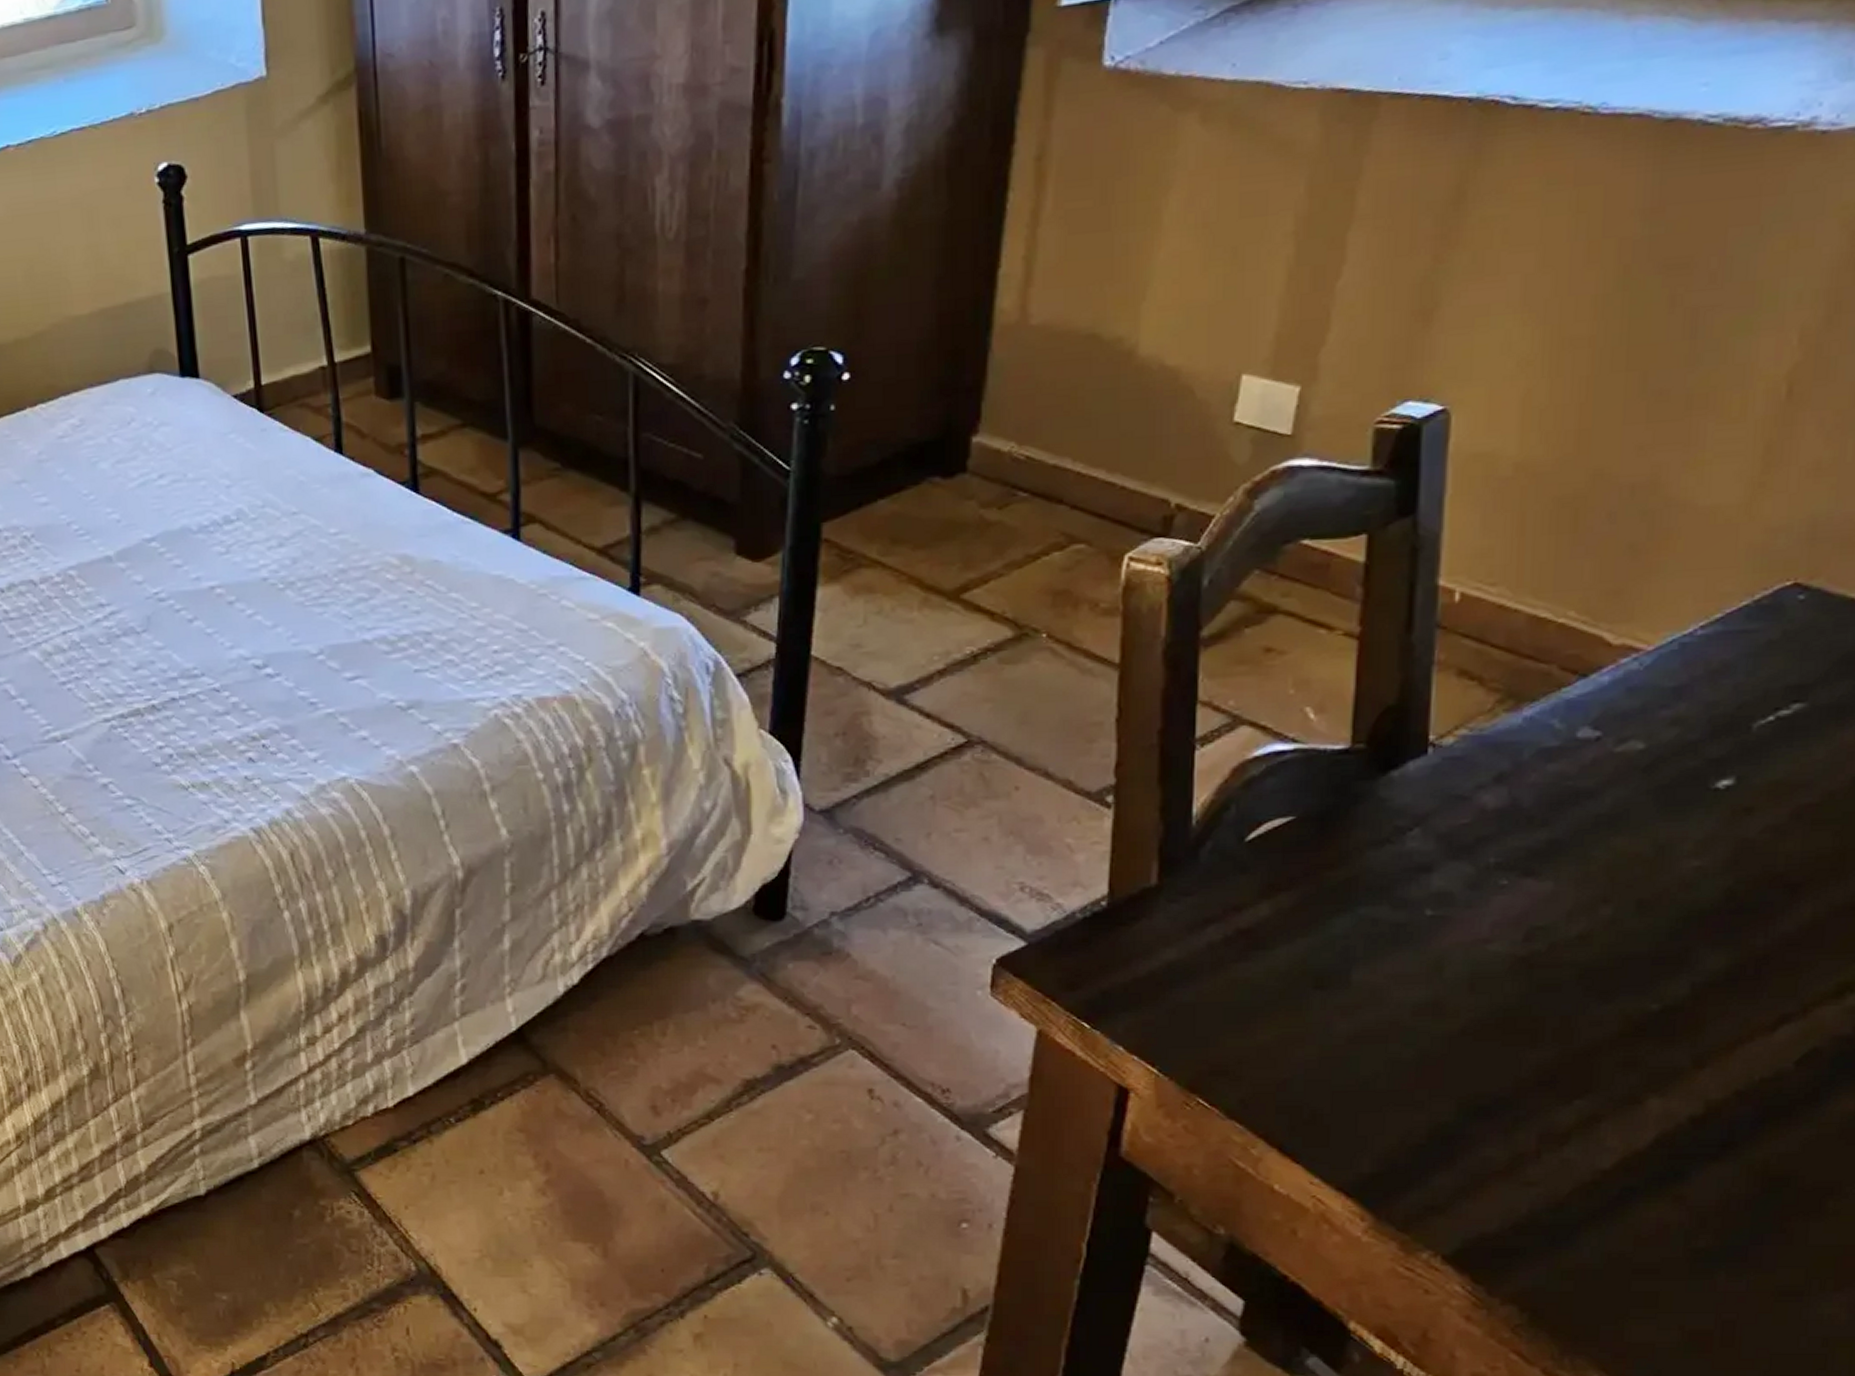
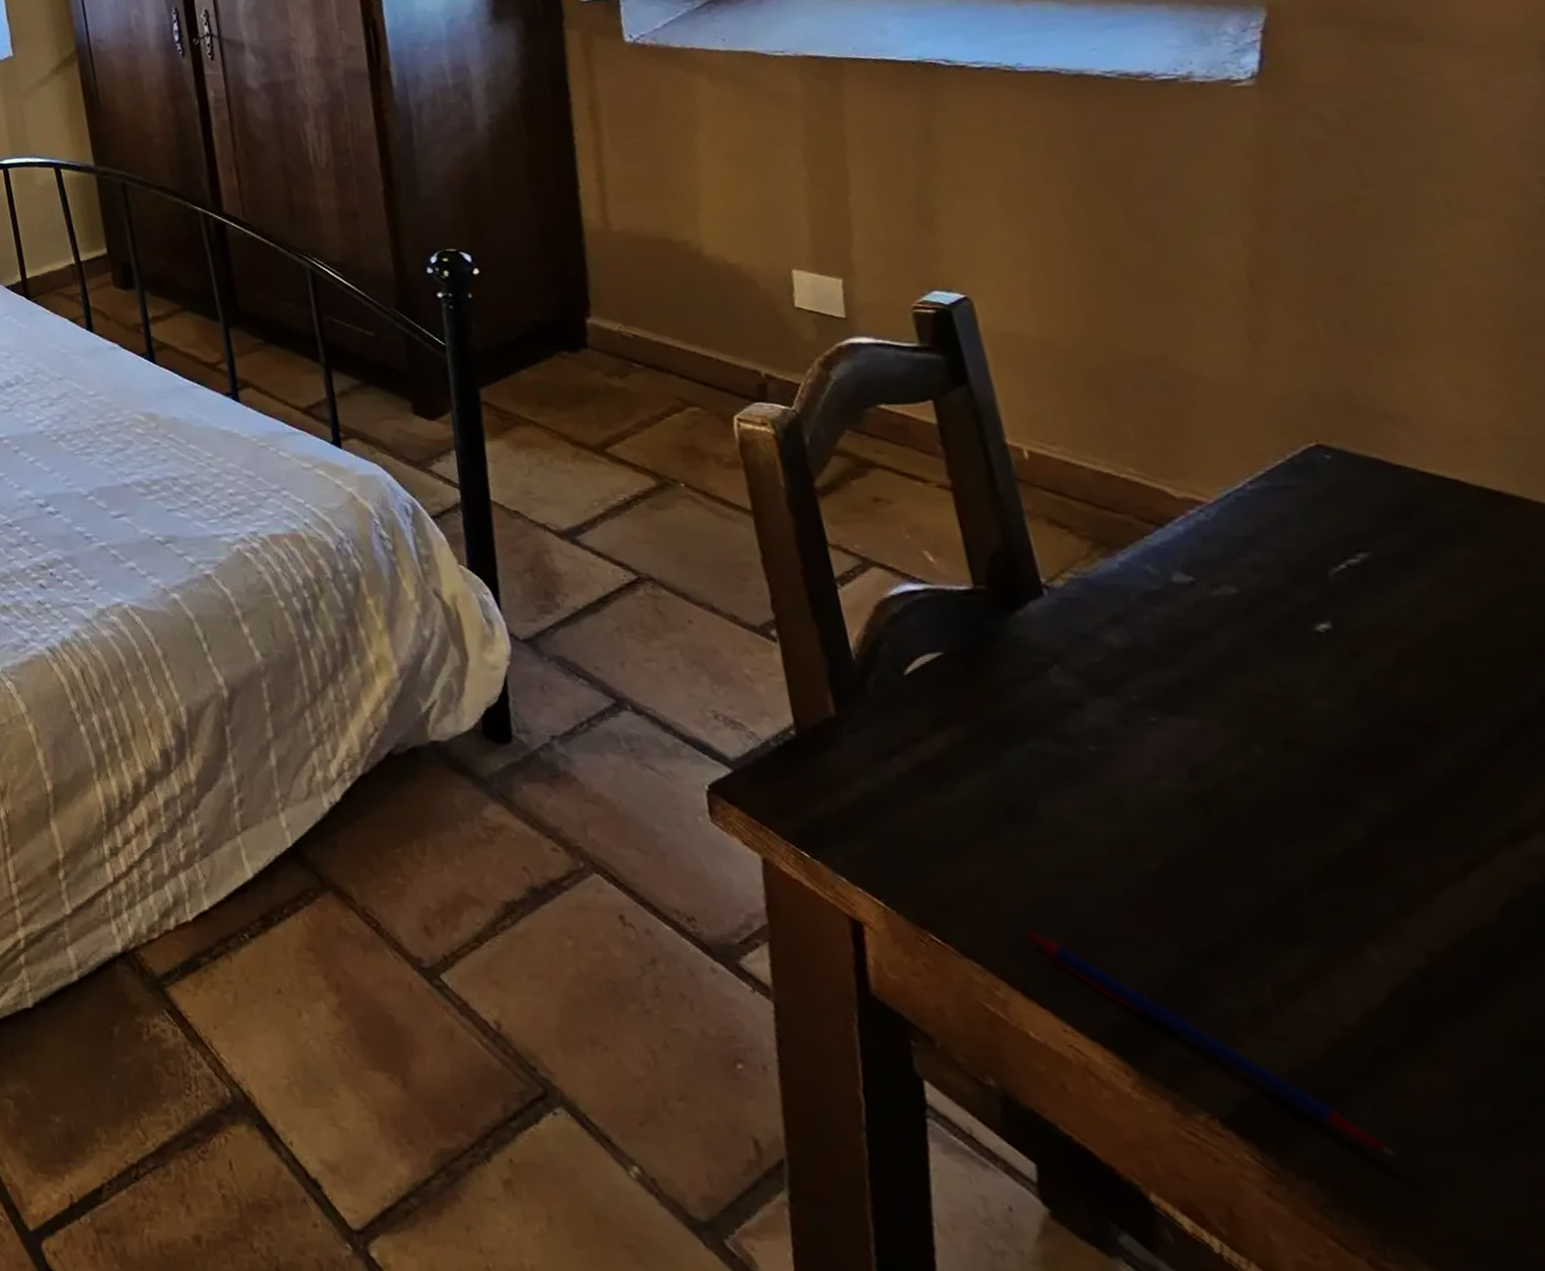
pen: none [1300,1093,1604,1283] -> present [1026,931,1396,1158]

